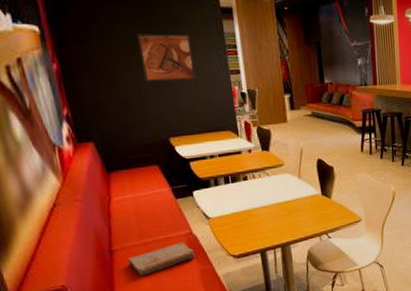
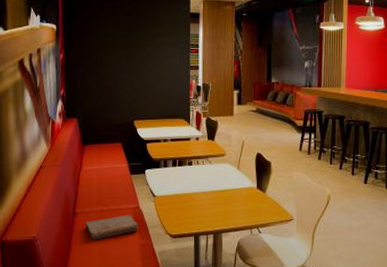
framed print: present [137,33,196,82] -> none [123,33,163,73]

